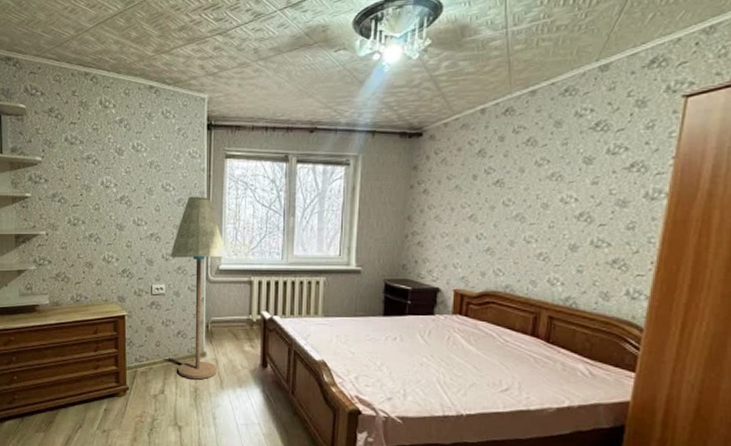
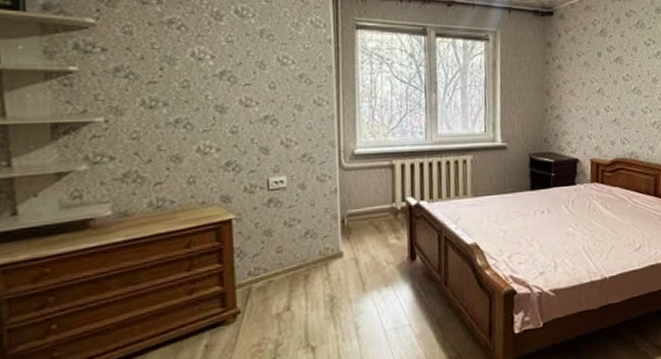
floor lamp: present [170,196,228,380] -> none [291,71,364,287]

